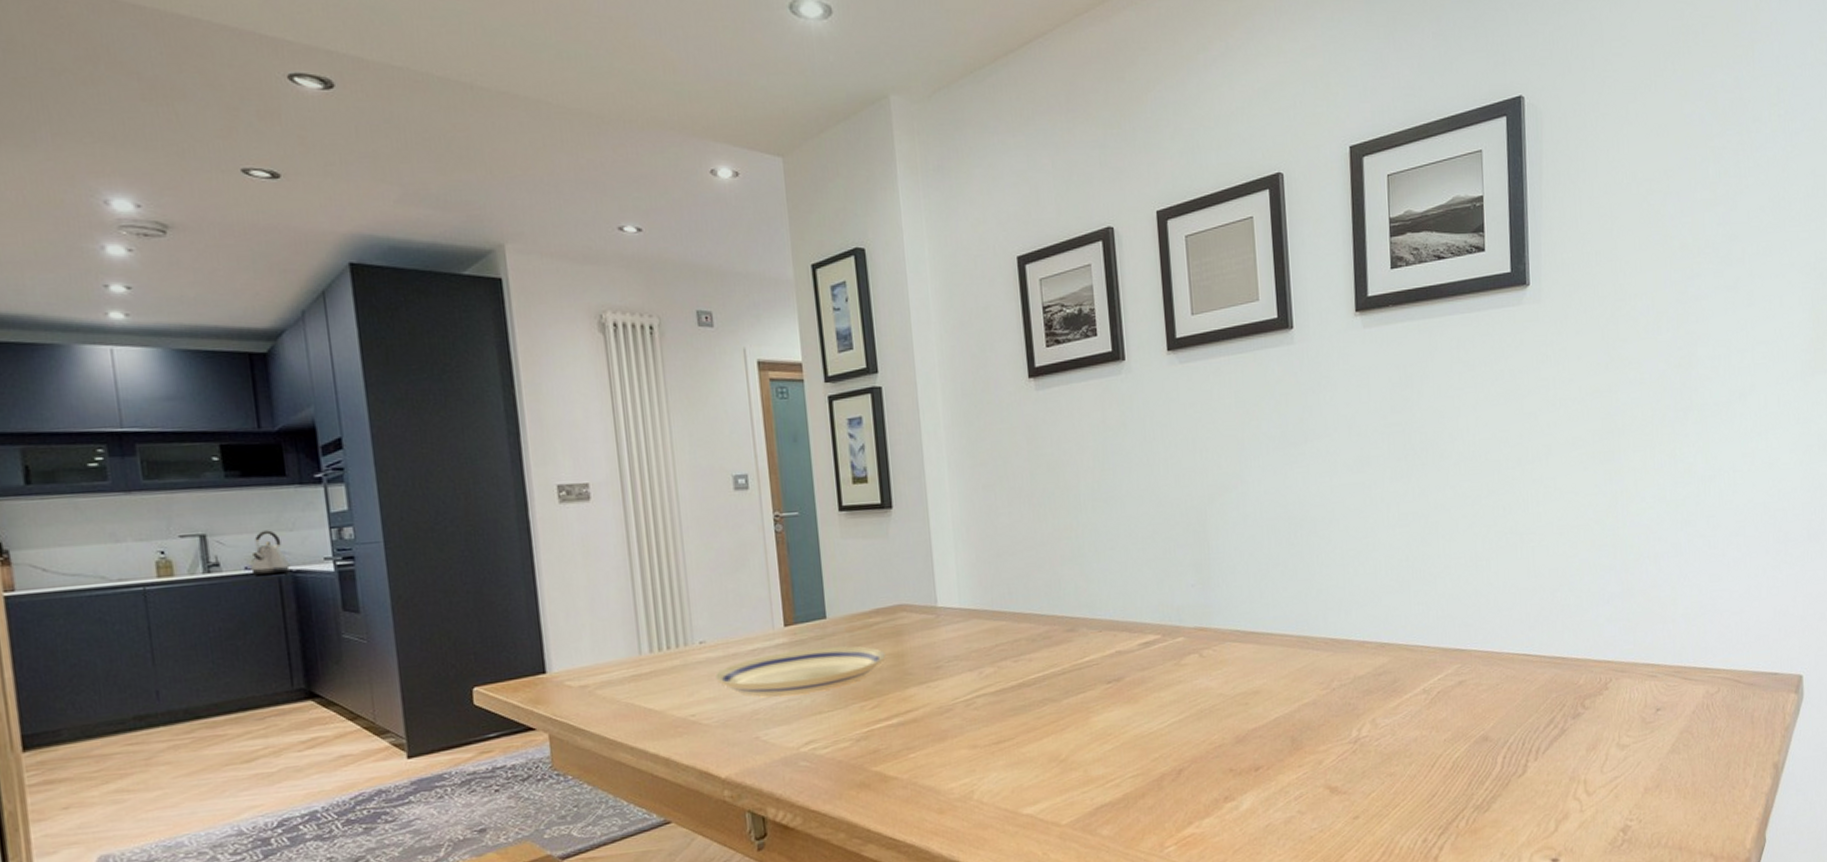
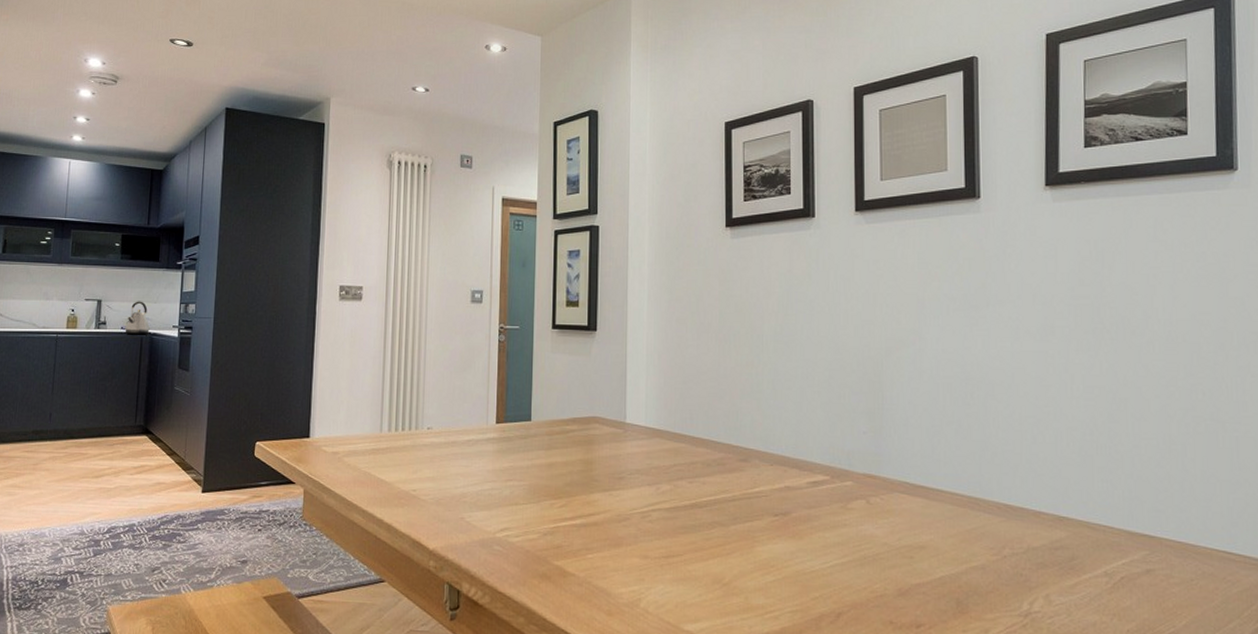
plate: present [715,646,886,697] -> none [436,445,577,485]

